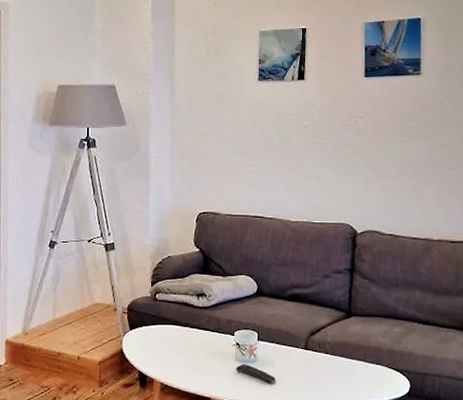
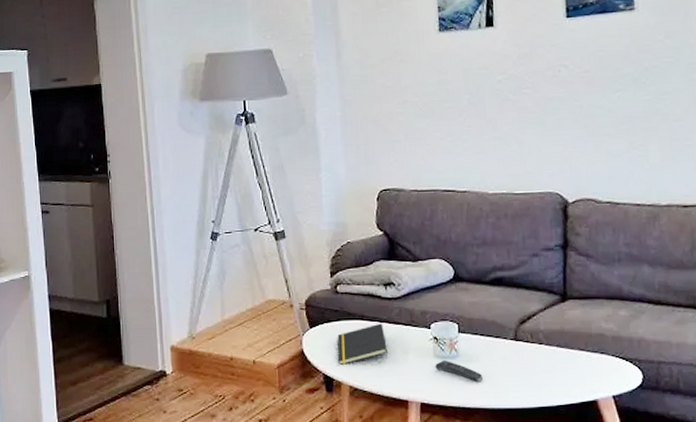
notepad: none [153,328,196,364] -> present [337,323,387,365]

